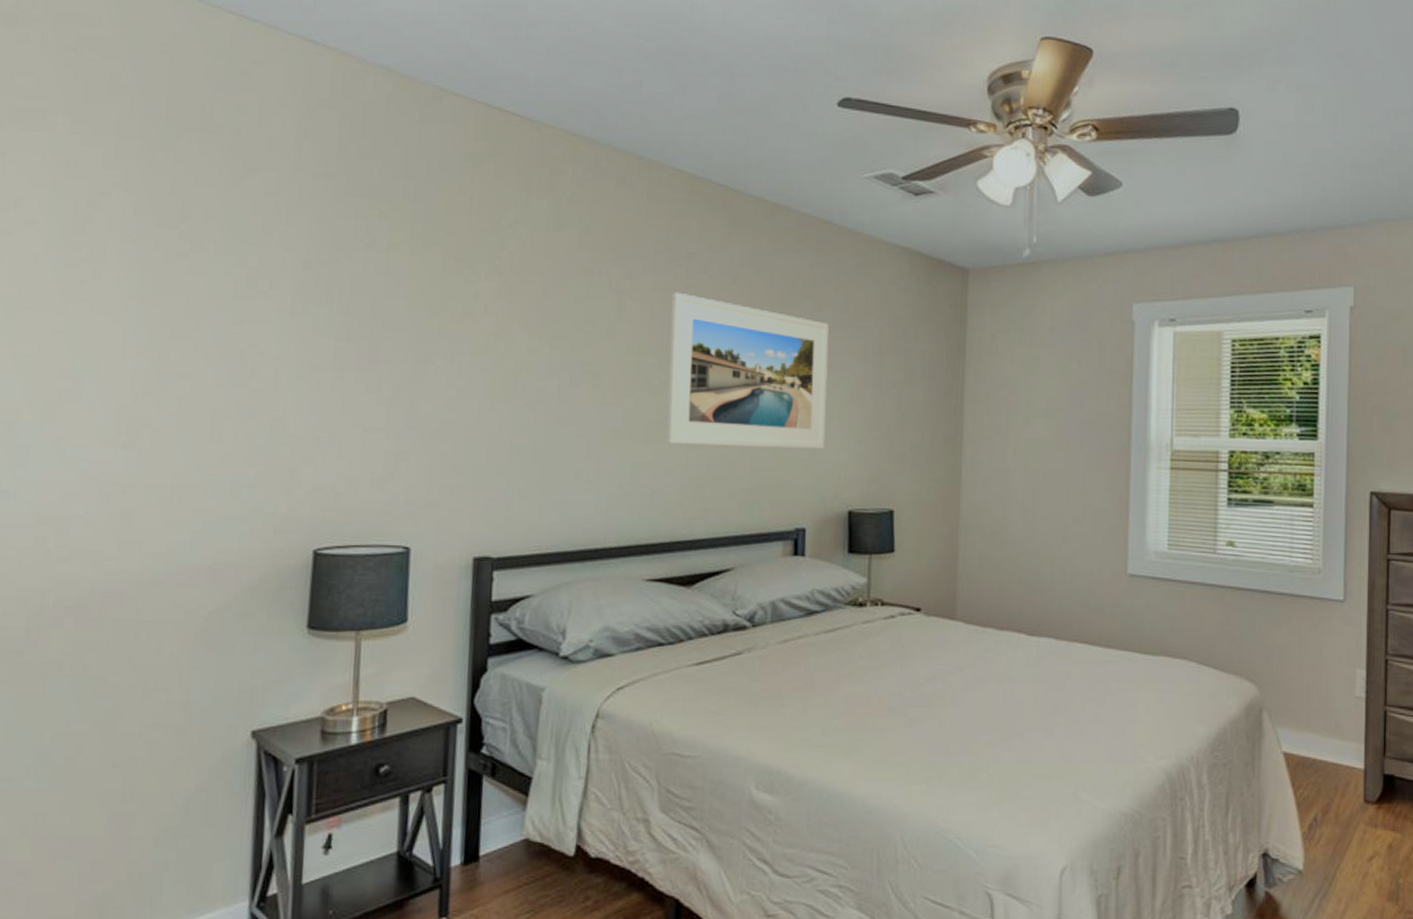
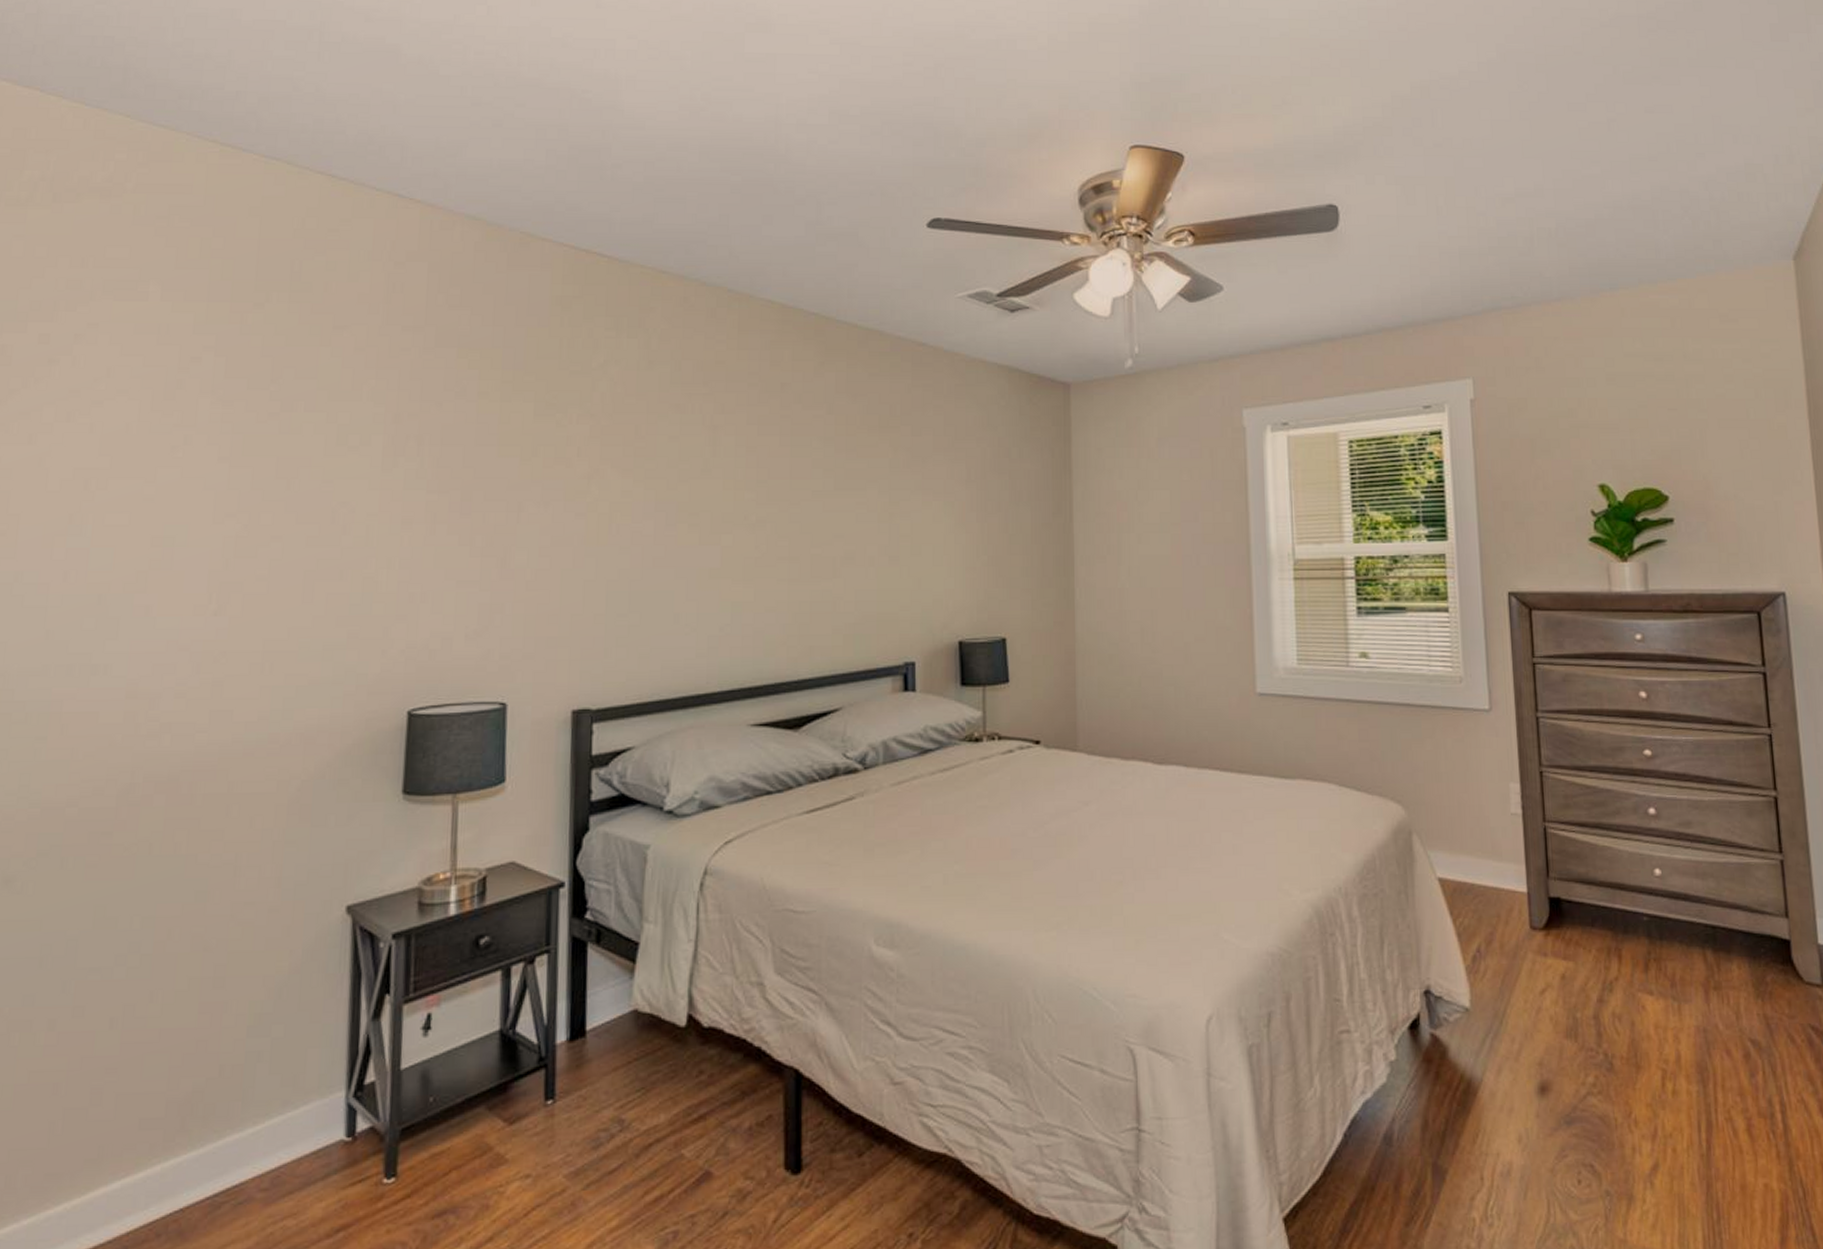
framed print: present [666,292,829,449] -> none [766,424,931,581]

